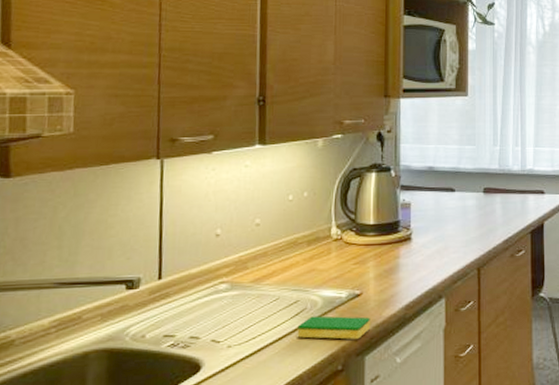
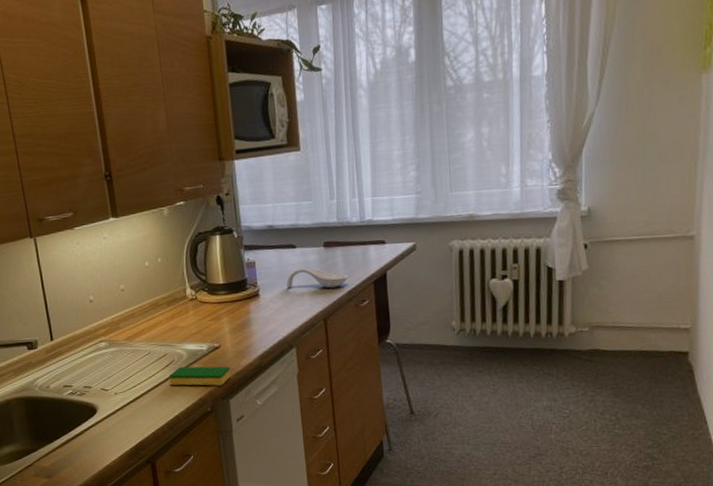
spoon rest: none [441,212,505,236] -> present [286,267,348,289]

